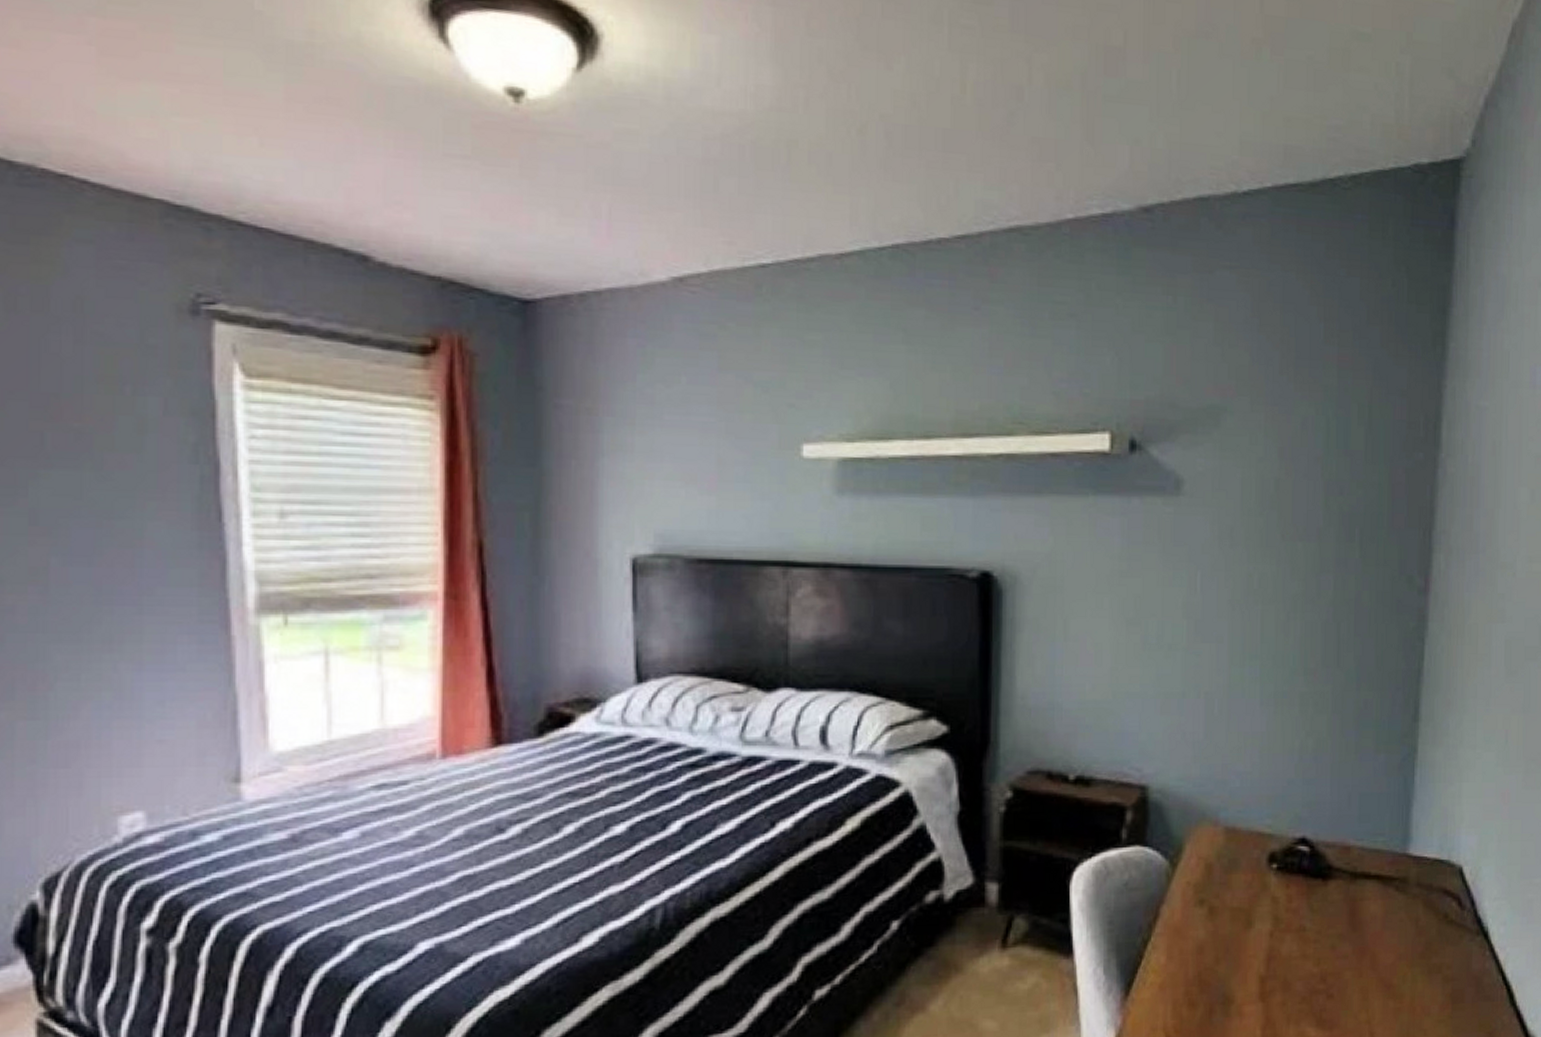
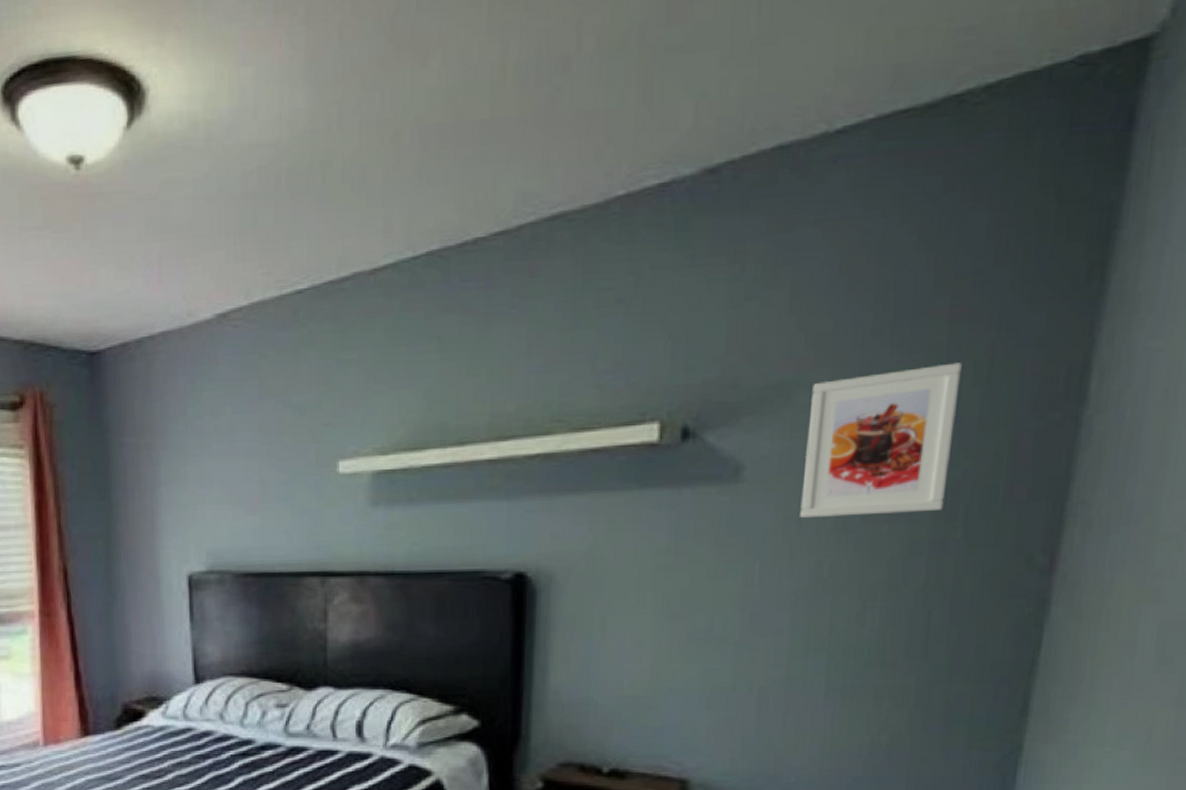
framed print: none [1232,403,1349,533] -> present [800,362,962,518]

